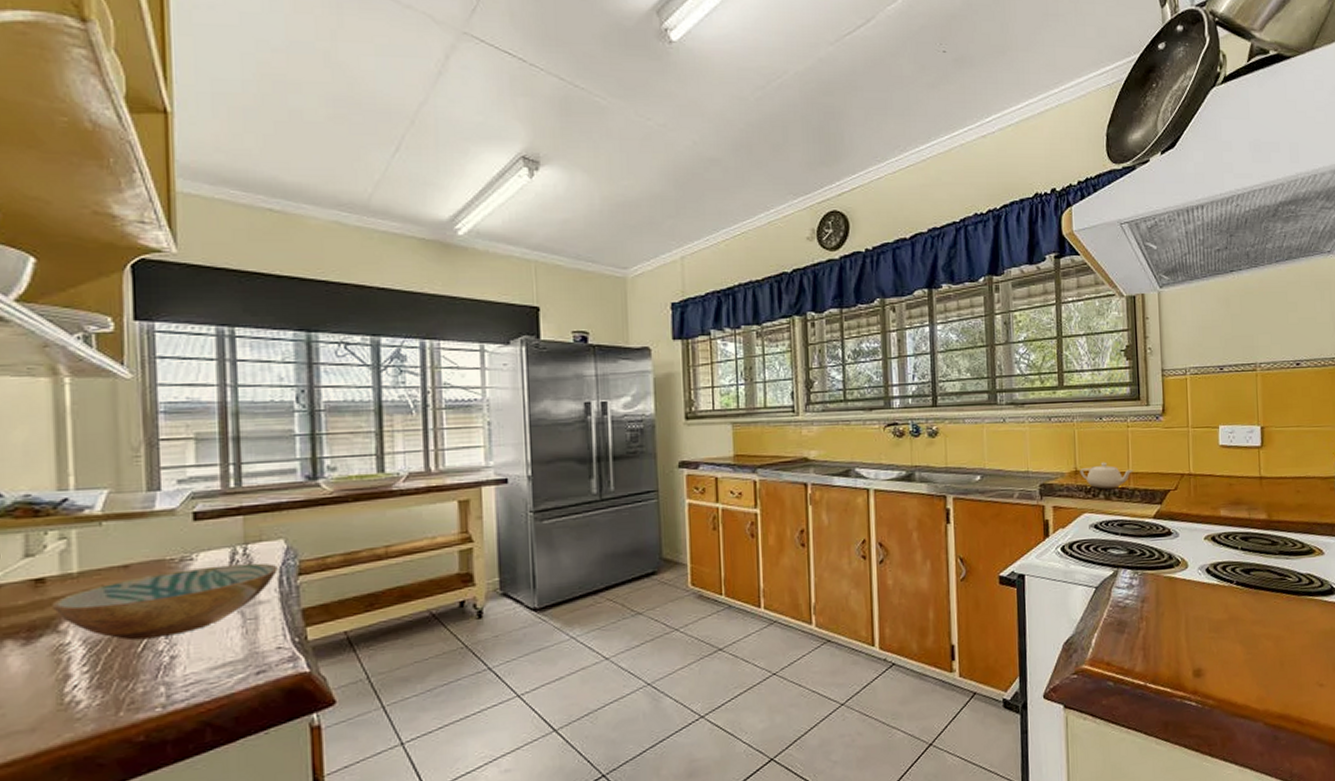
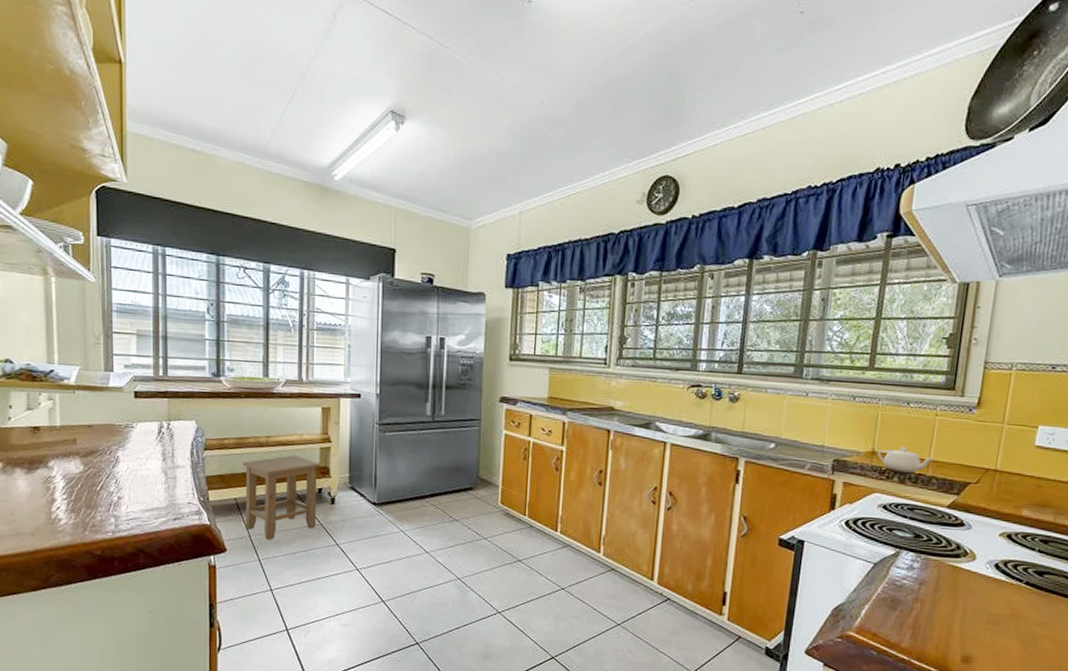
bowl: present [52,563,278,641] -> none [44,434,190,483]
stool: none [354,564,461,679] -> present [243,455,320,540]

